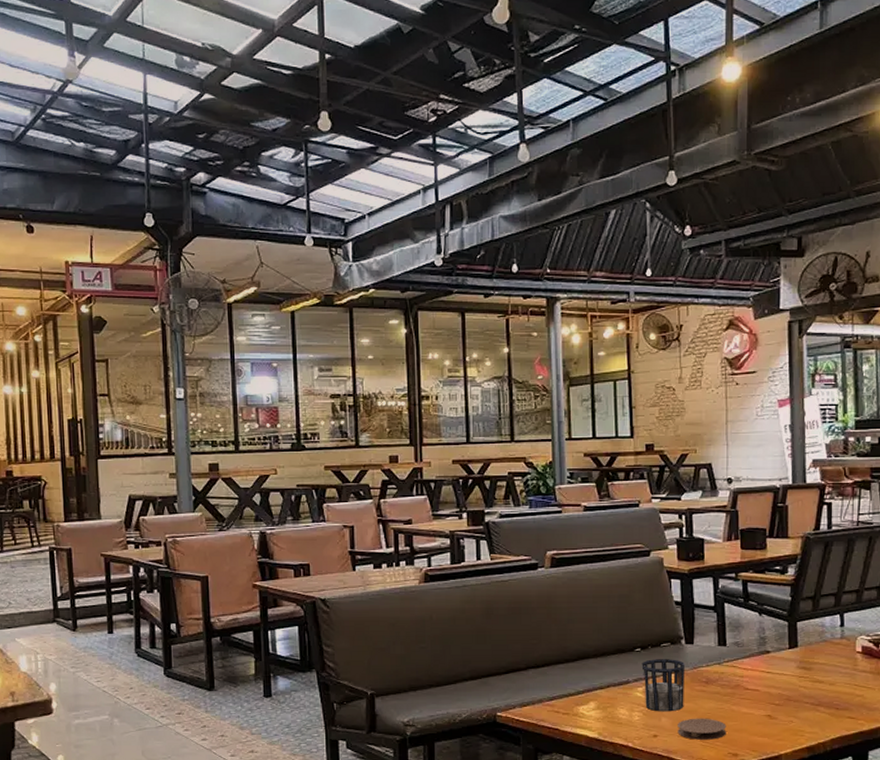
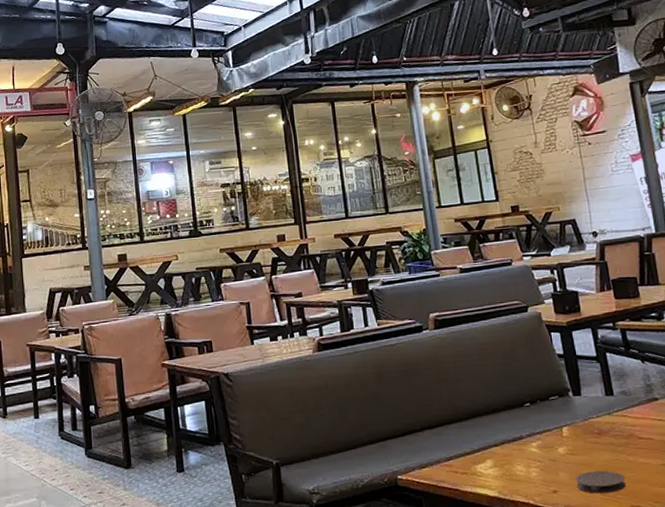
cup: present [642,659,684,712] -> none [532,412,580,467]

